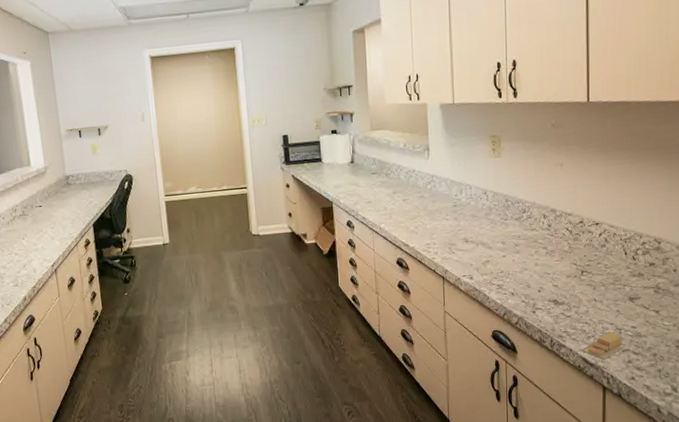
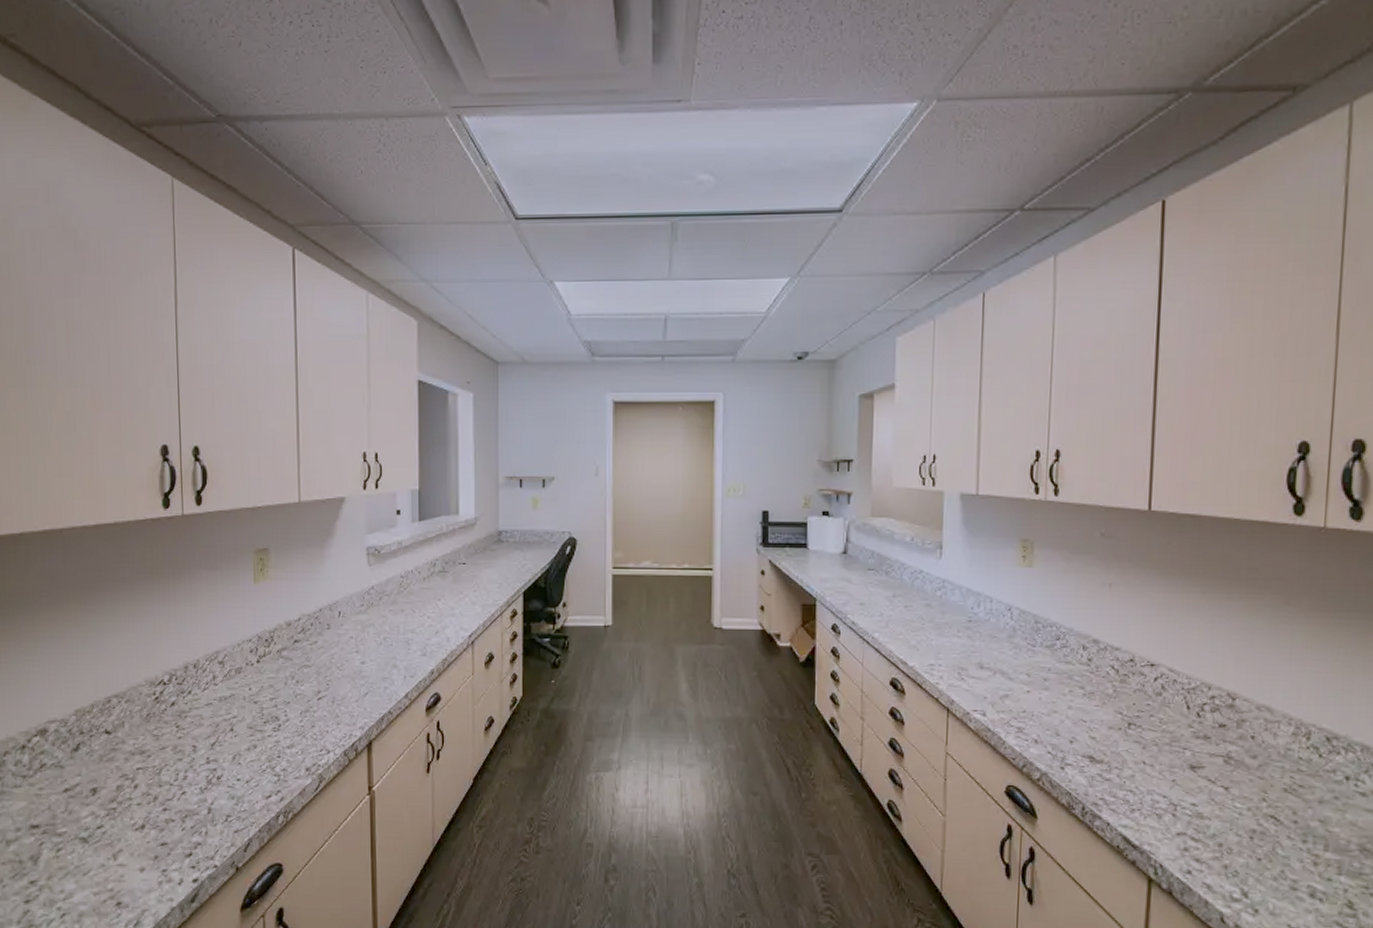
sticky notes: present [582,332,627,360] -> none [1123,807,1183,842]

